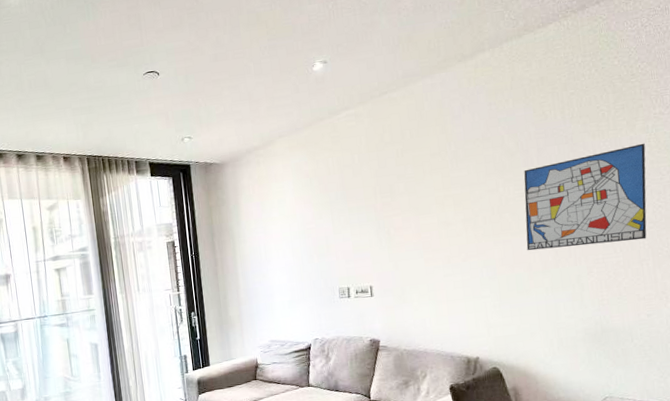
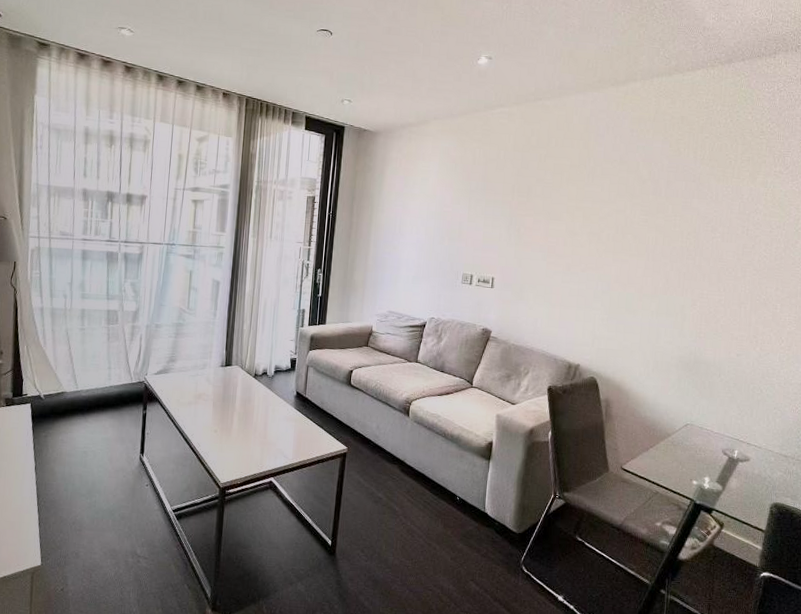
wall art: present [524,143,647,251] -> none [641,196,762,284]

